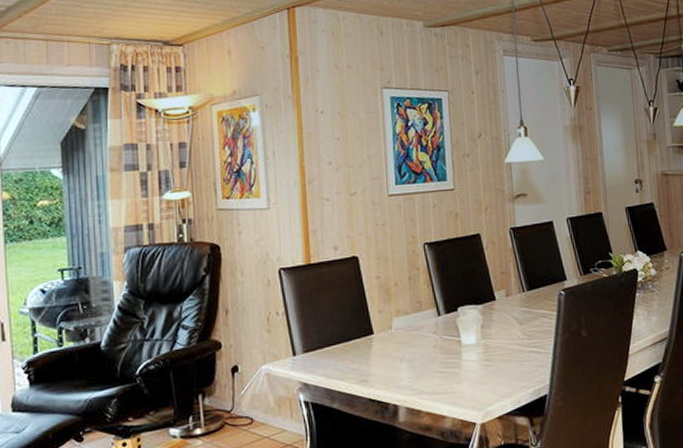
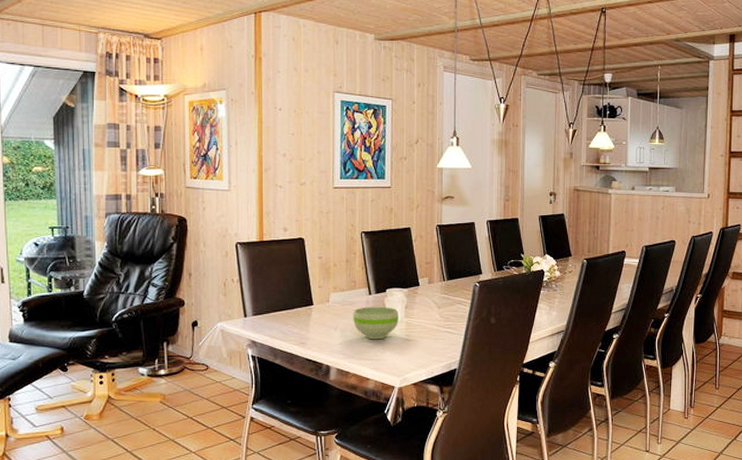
bowl: none [421,328,475,369] -> present [353,306,399,340]

